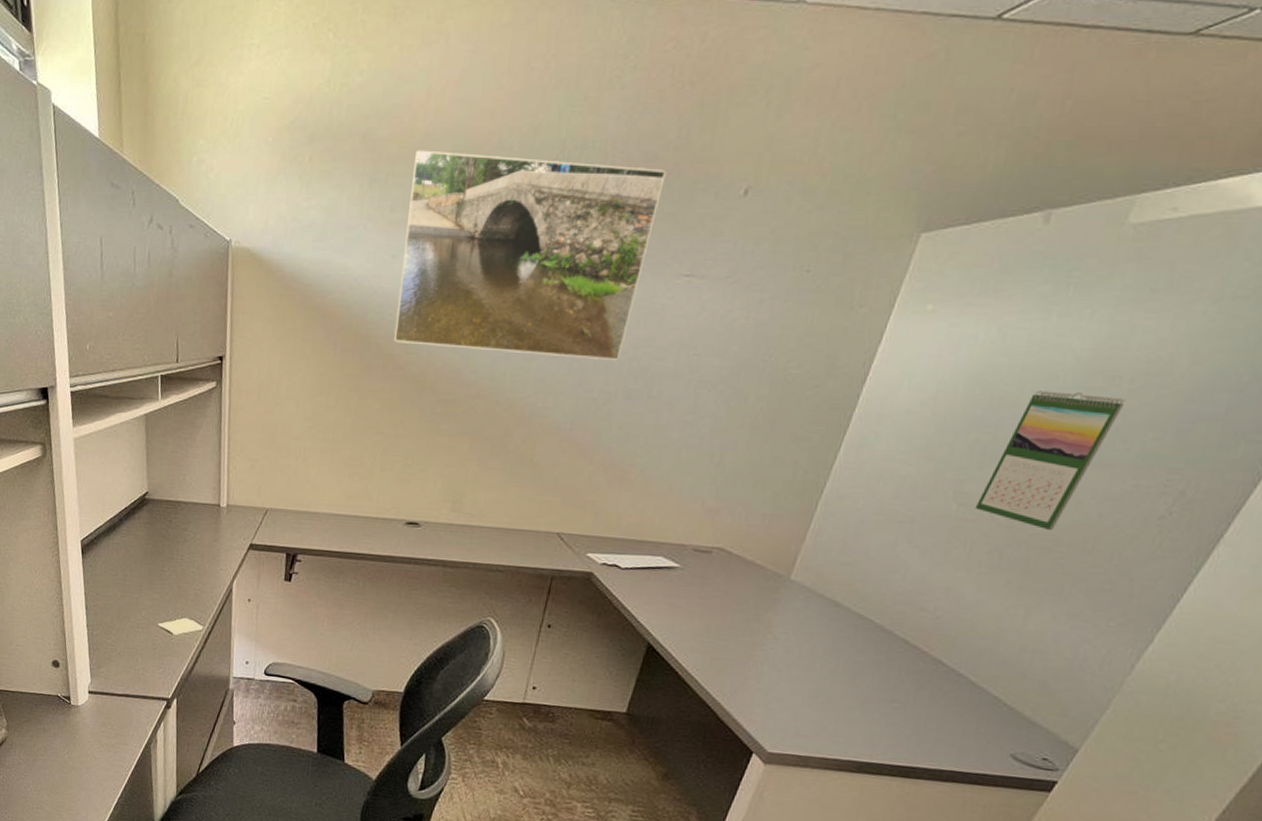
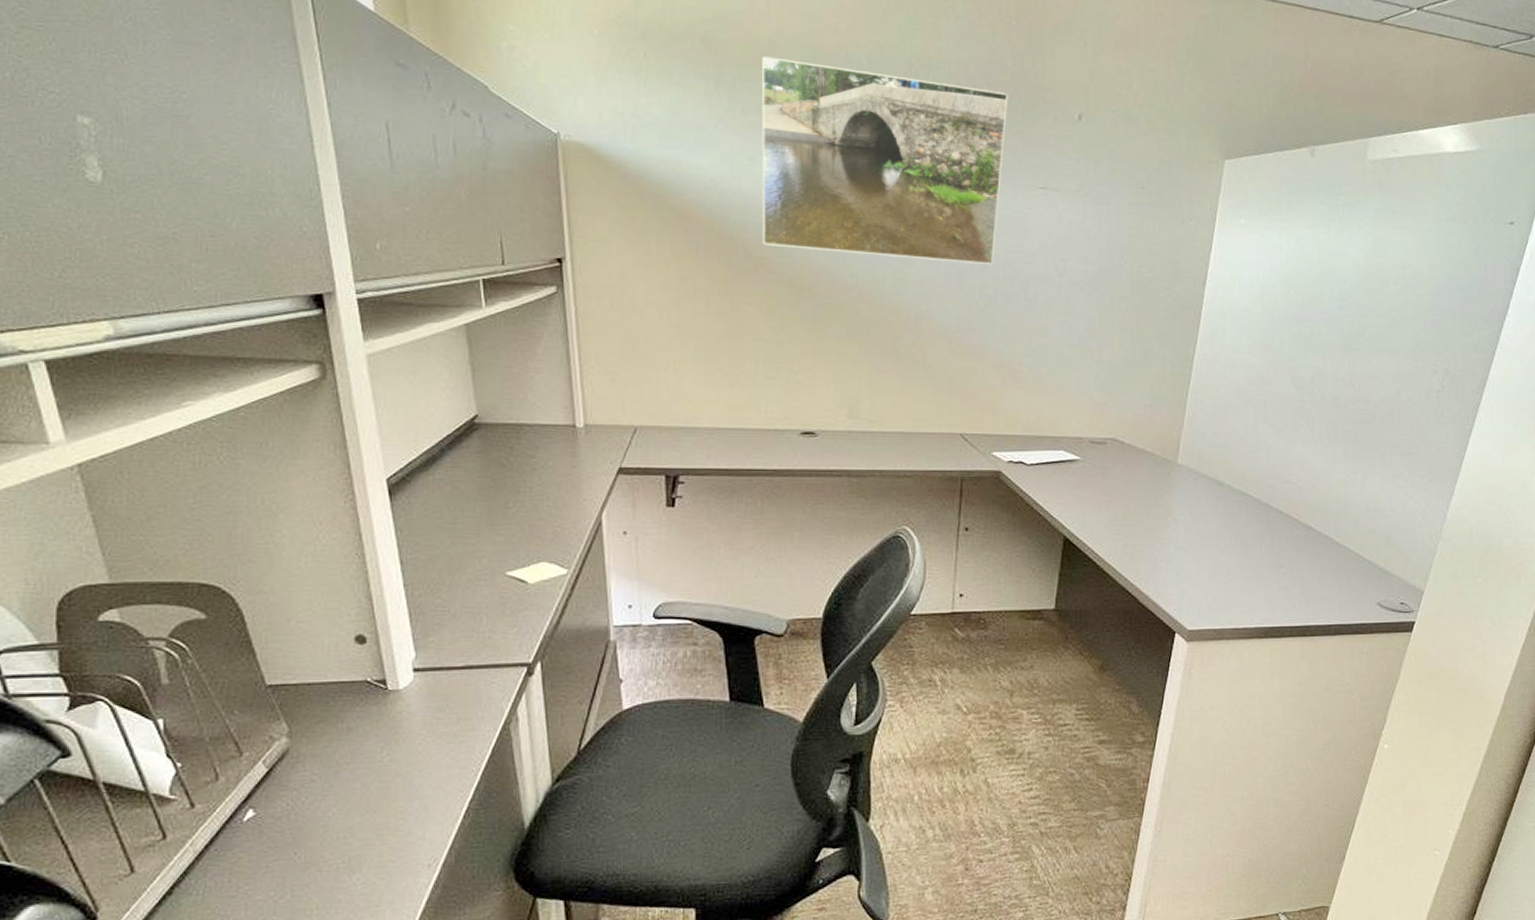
calendar: present [974,390,1126,531] -> none [1309,291,1395,407]

